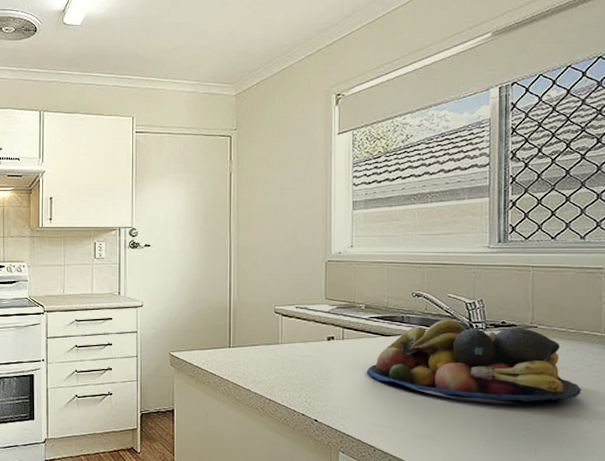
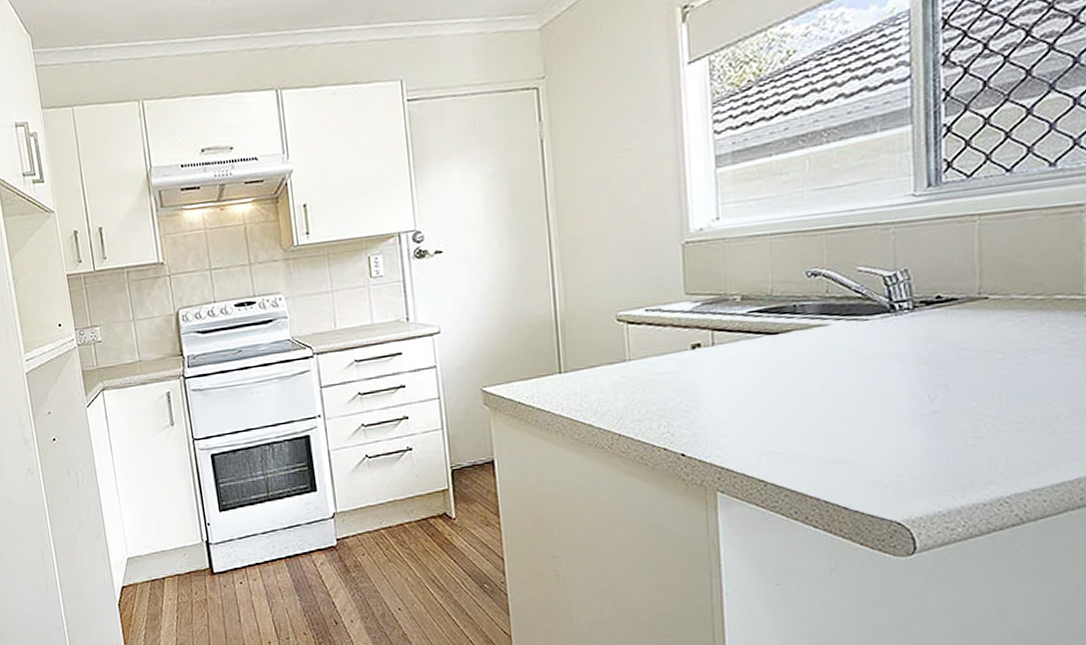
fruit bowl: present [367,319,581,402] -> none [749,301,1054,404]

